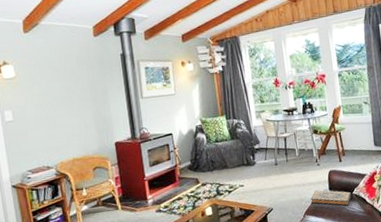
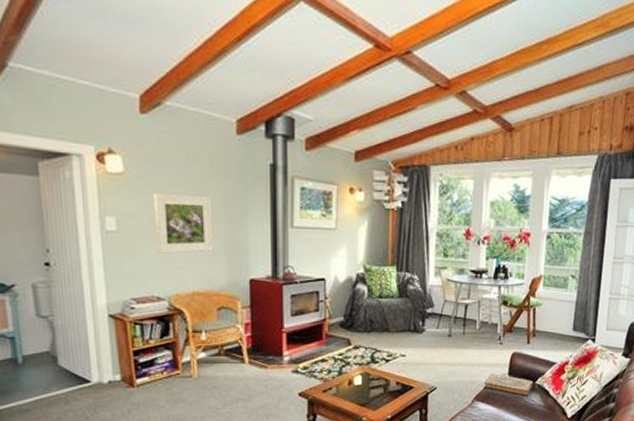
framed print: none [38,85,86,133] -> present [154,193,214,254]

